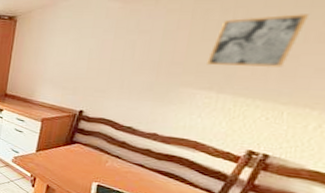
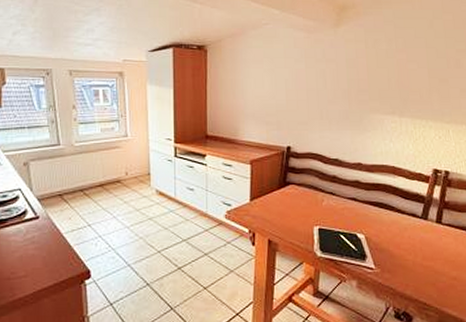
wall art: present [207,14,309,68] -> none [386,44,446,91]

